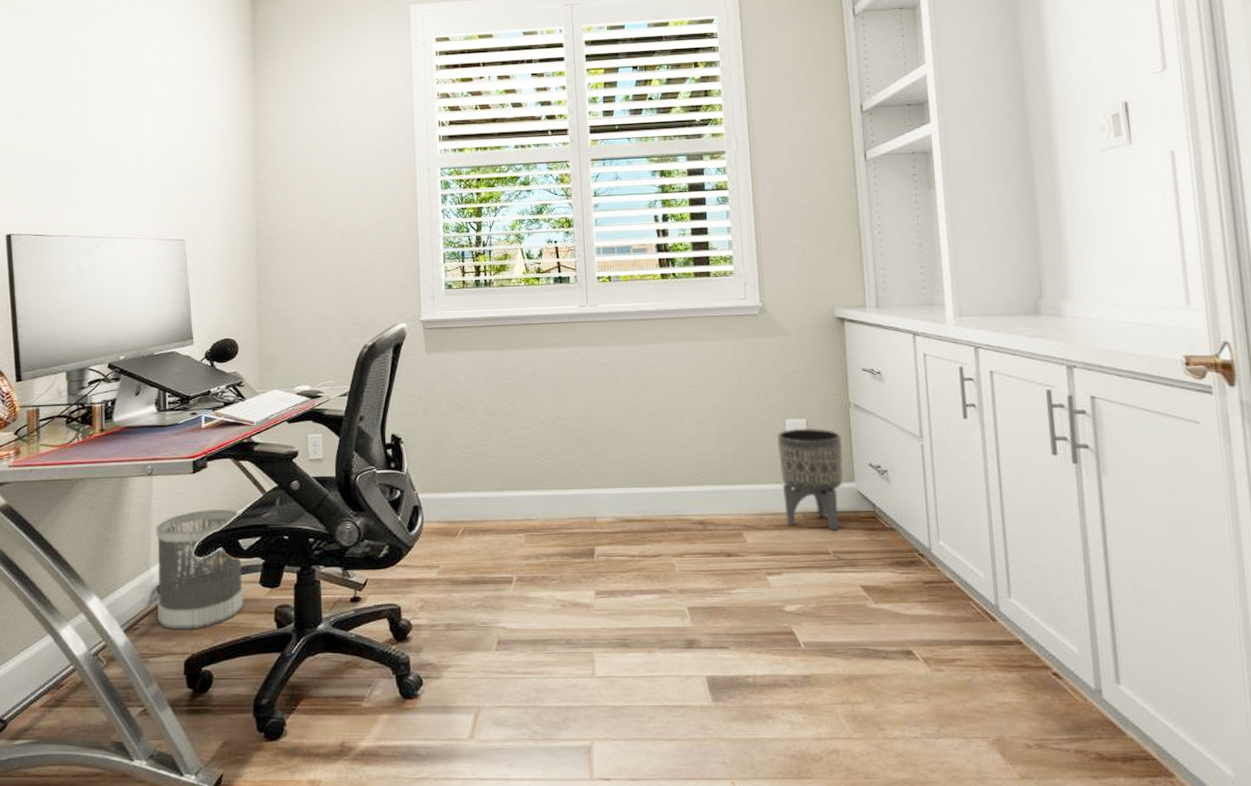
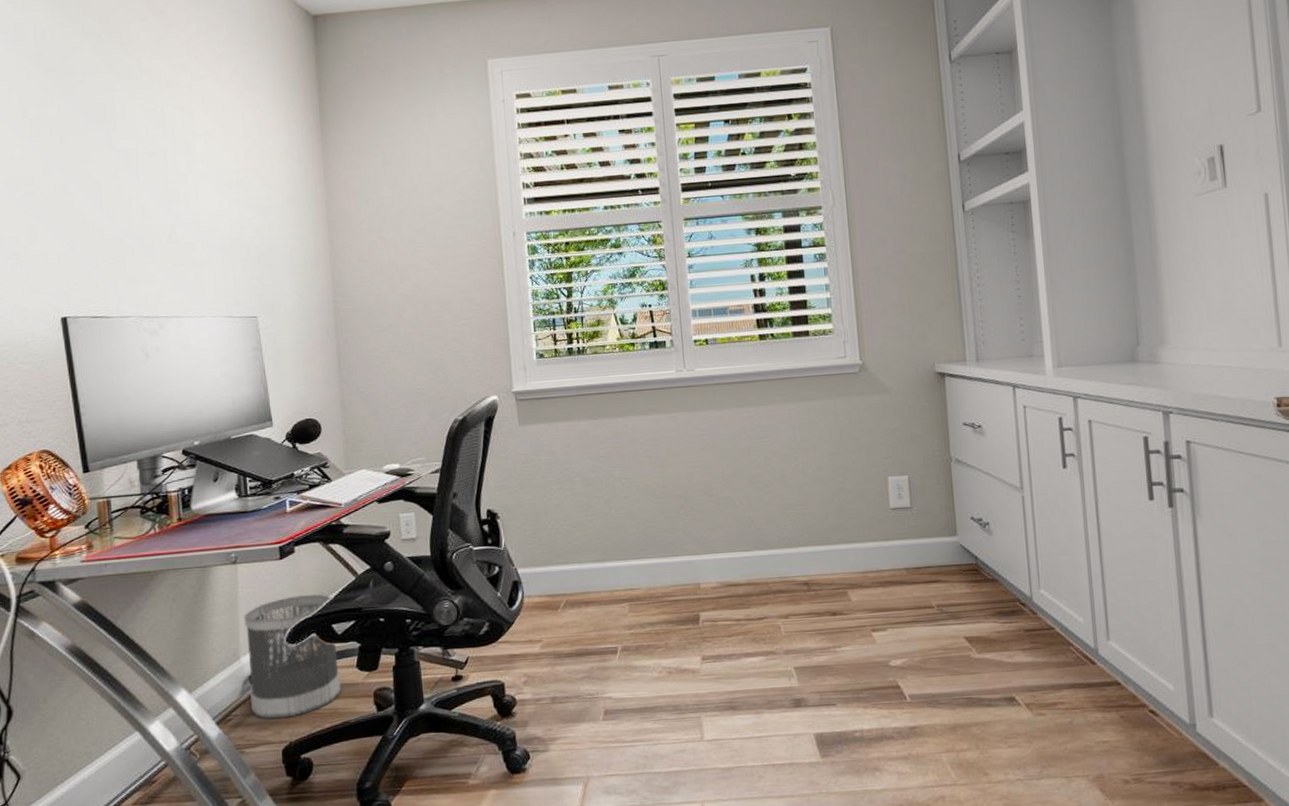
planter: present [777,428,844,531] -> none [880,484,946,585]

